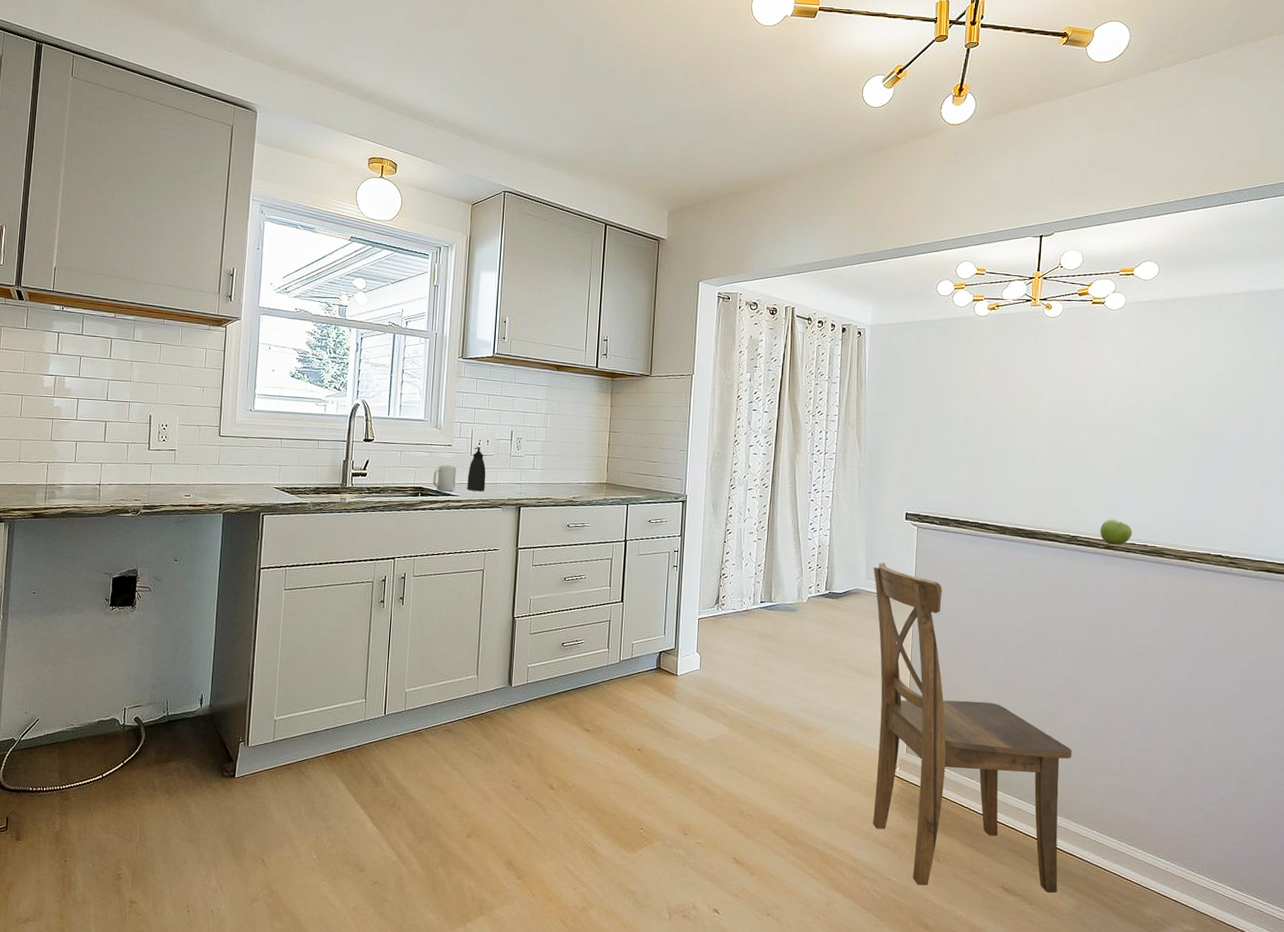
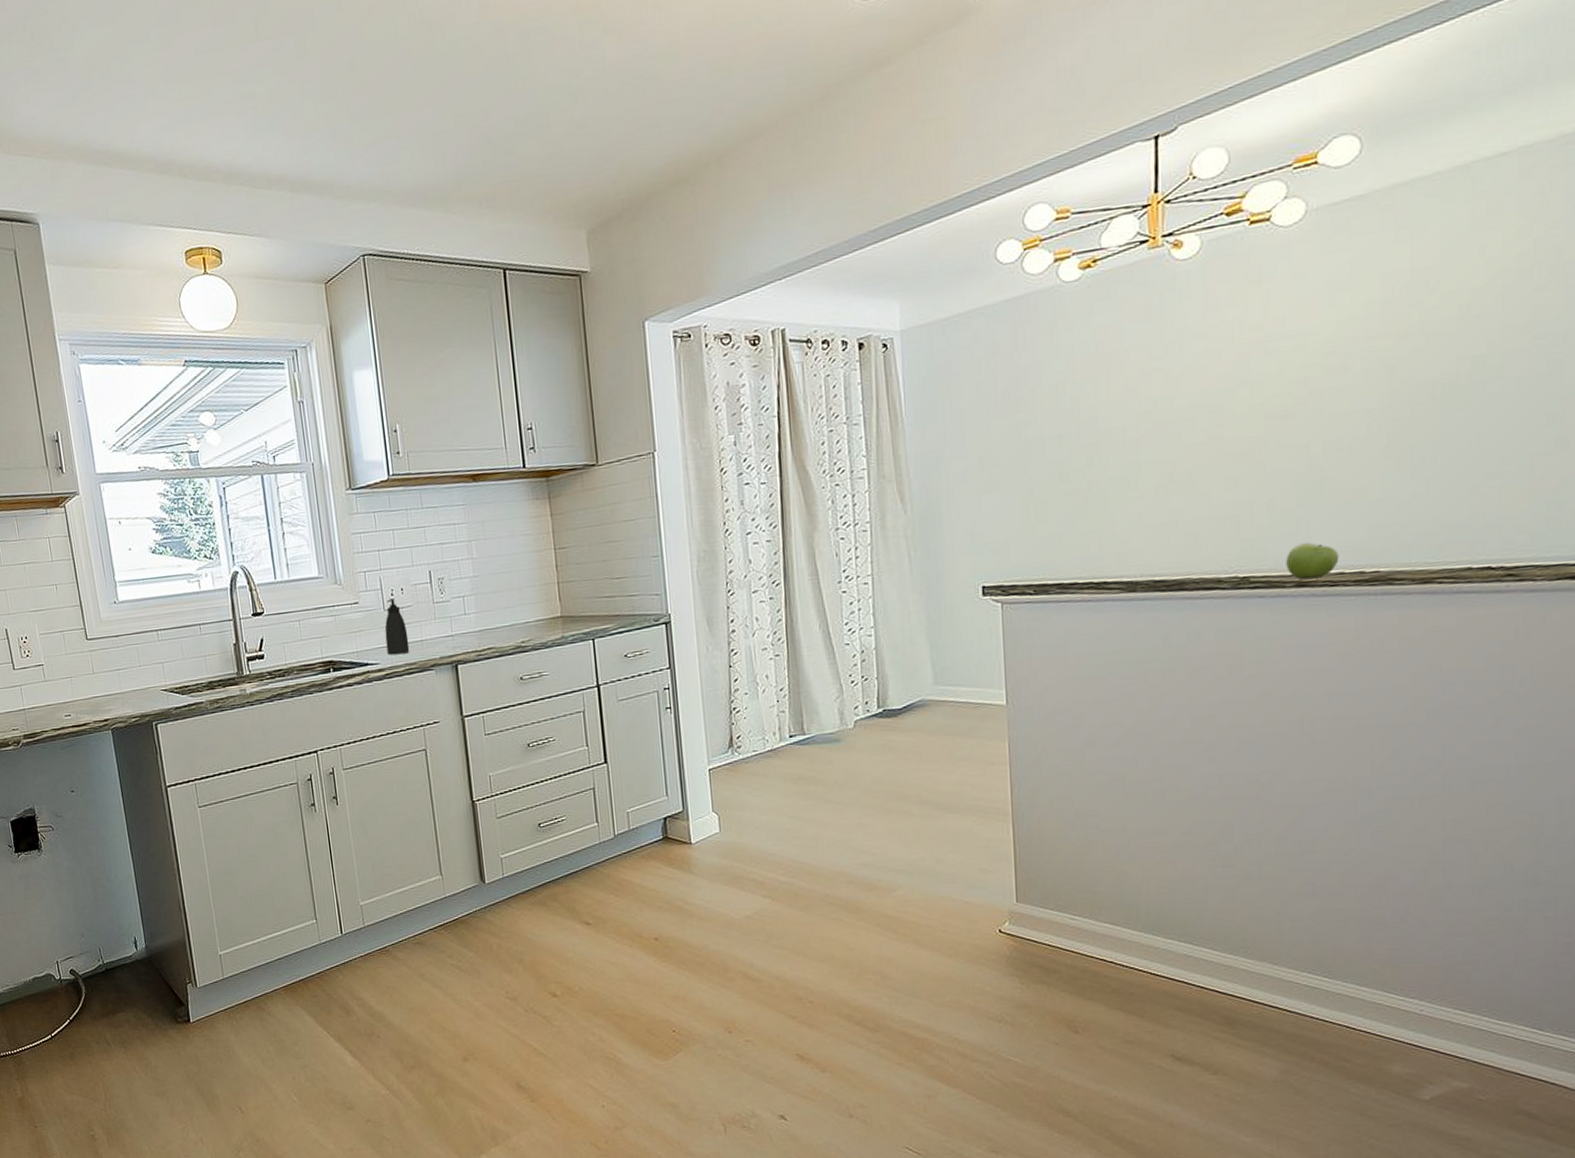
mug: present [433,465,457,492] -> none [343,627,373,662]
dining chair: present [873,562,1072,893] -> none [943,659,1263,1064]

